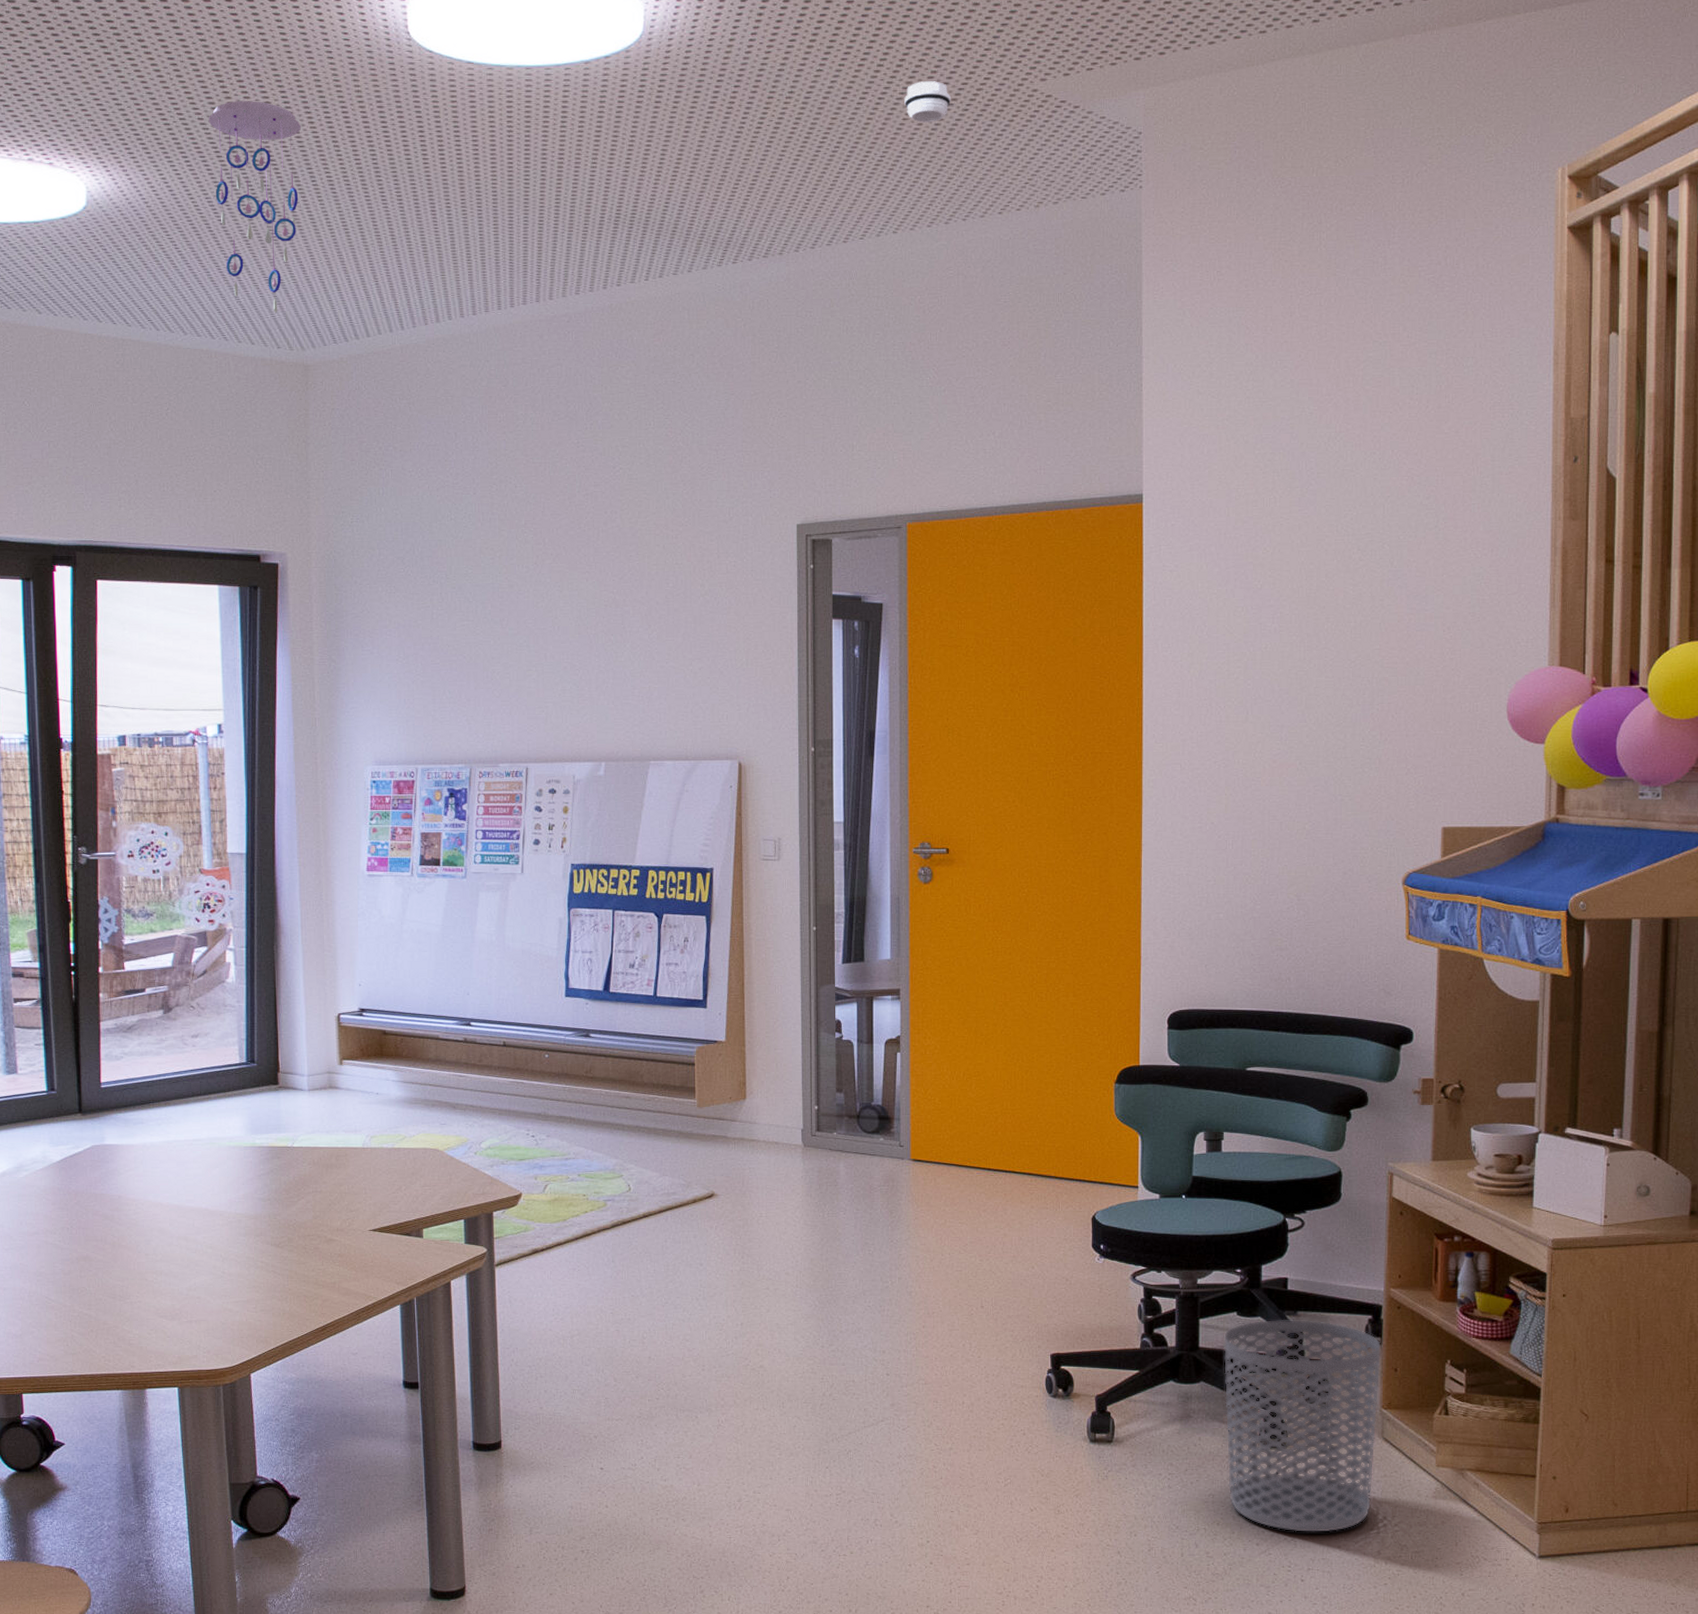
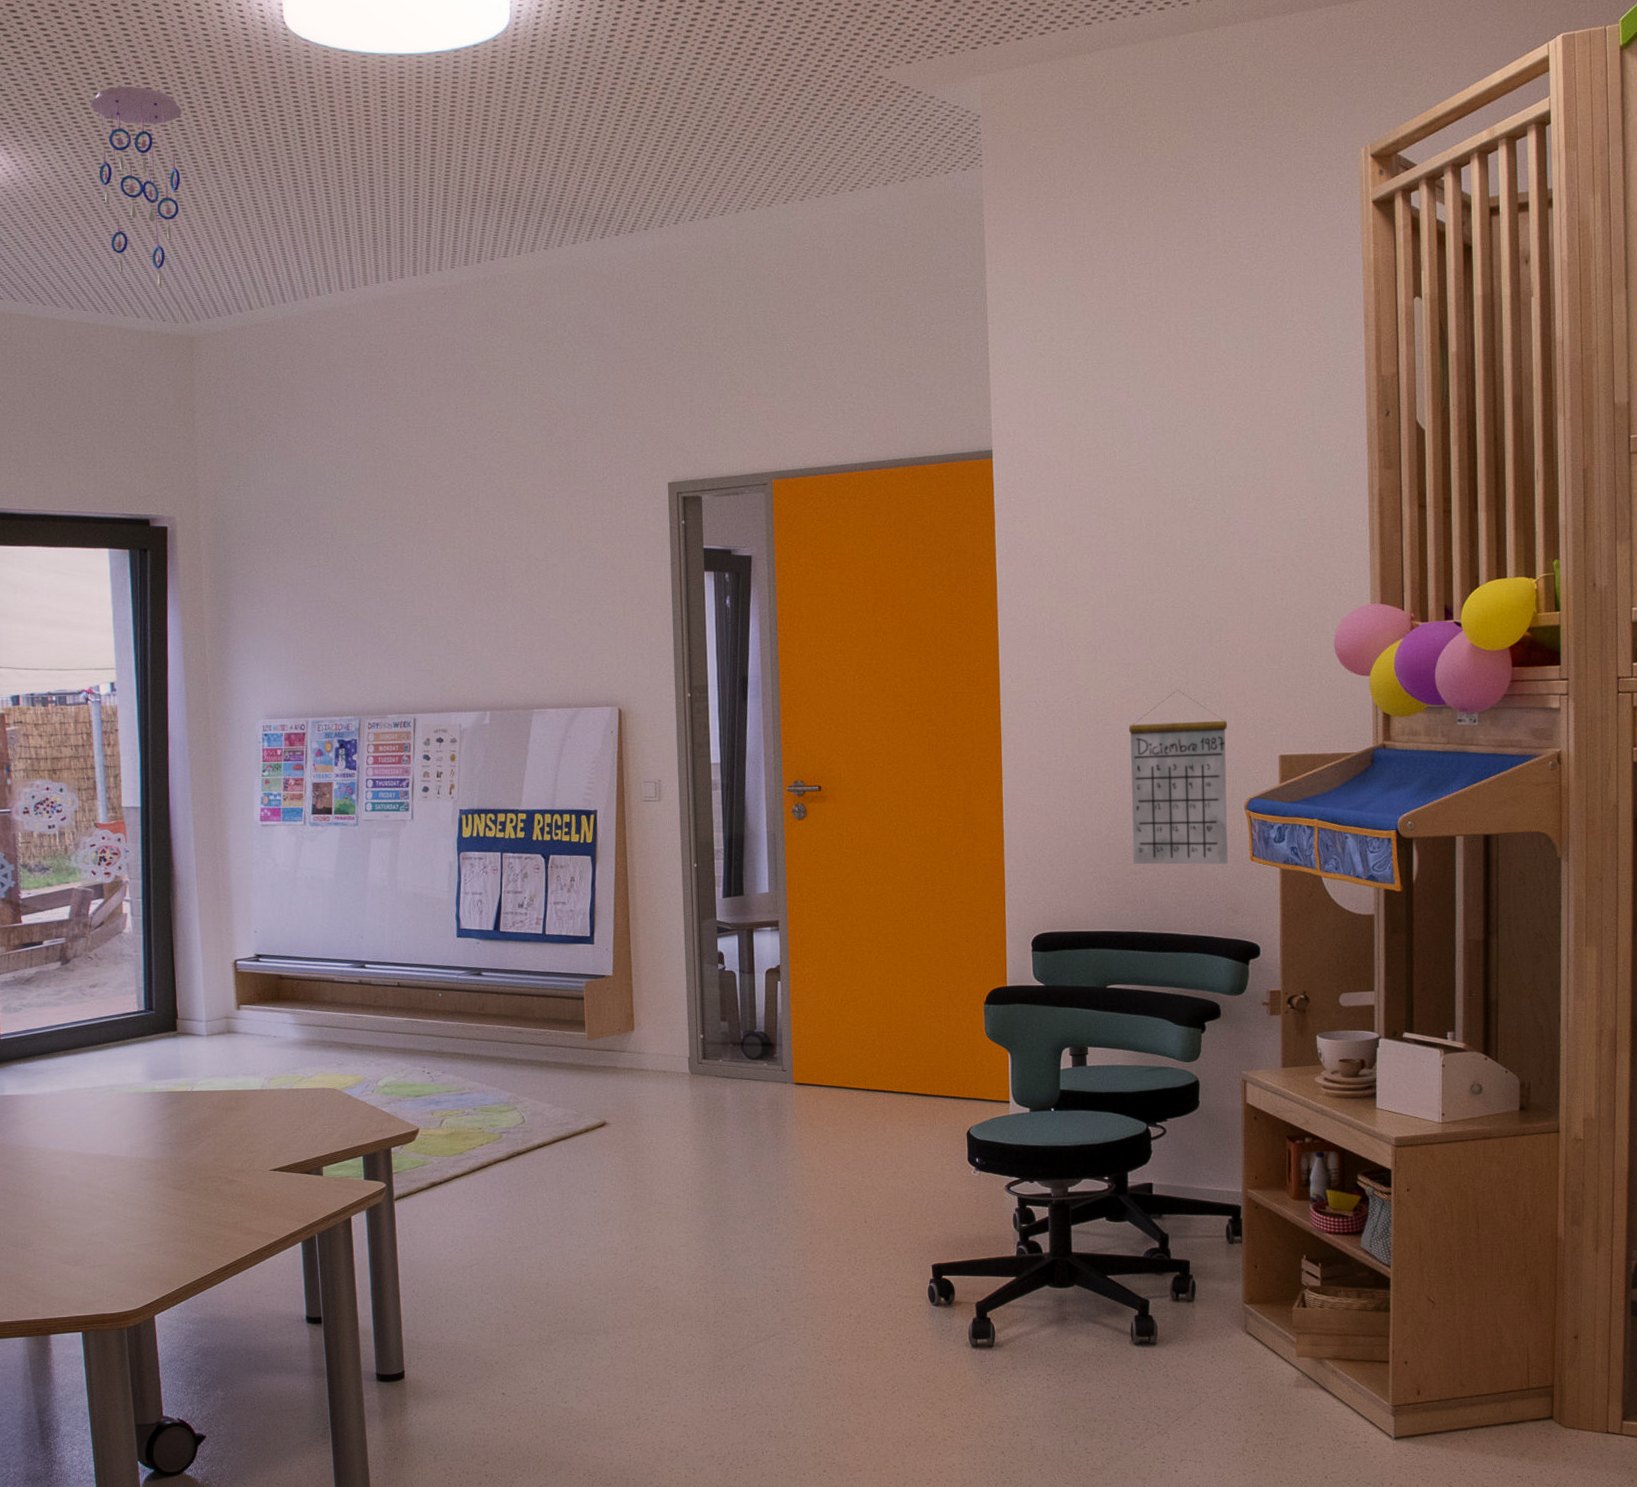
smoke detector: present [904,81,951,123] -> none [758,68,802,107]
waste bin: present [1224,1320,1381,1532] -> none [1095,1222,1242,1425]
calendar: none [1279,754,1386,942] -> present [1129,689,1228,865]

